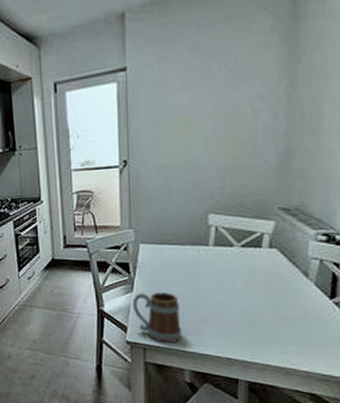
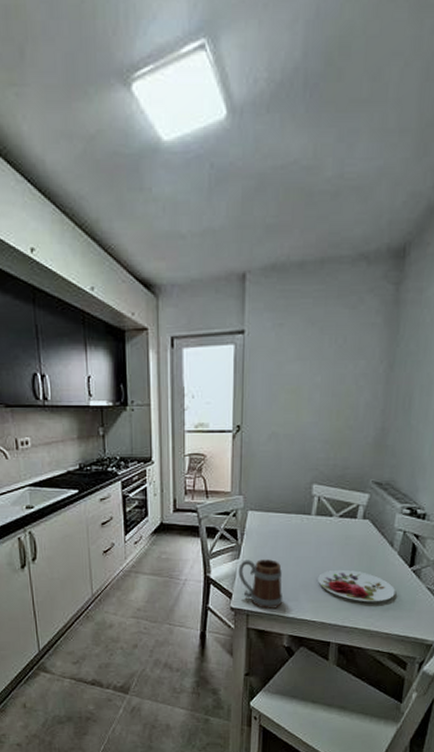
plate: none [220,302,314,337] -> present [318,569,396,602]

